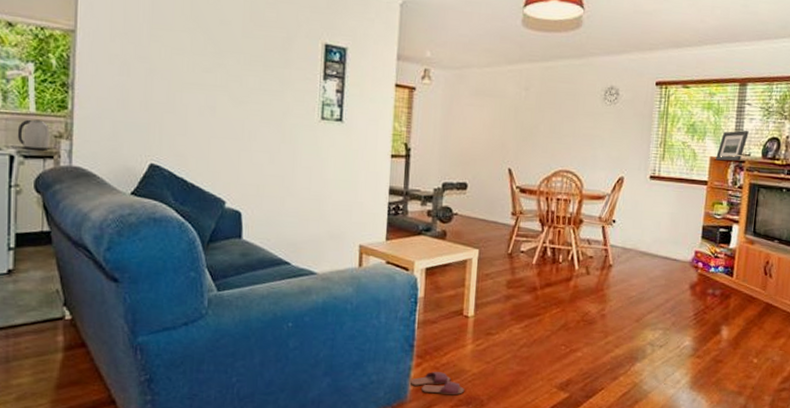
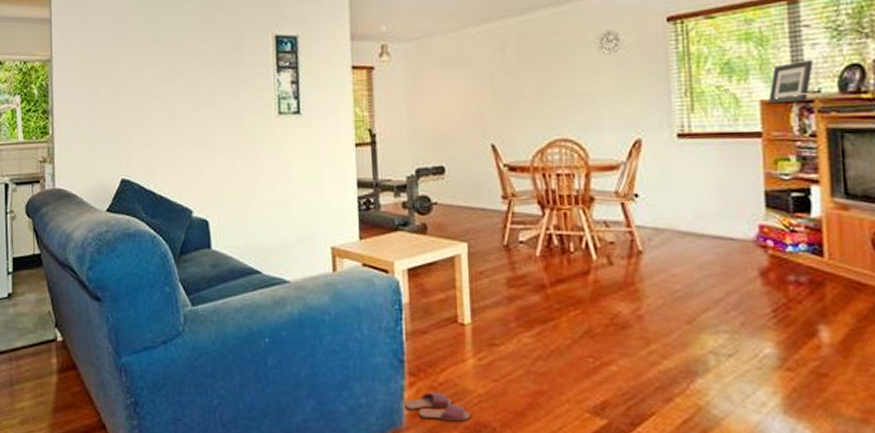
kettle: present [17,119,50,152] -> none [10,147,36,178]

